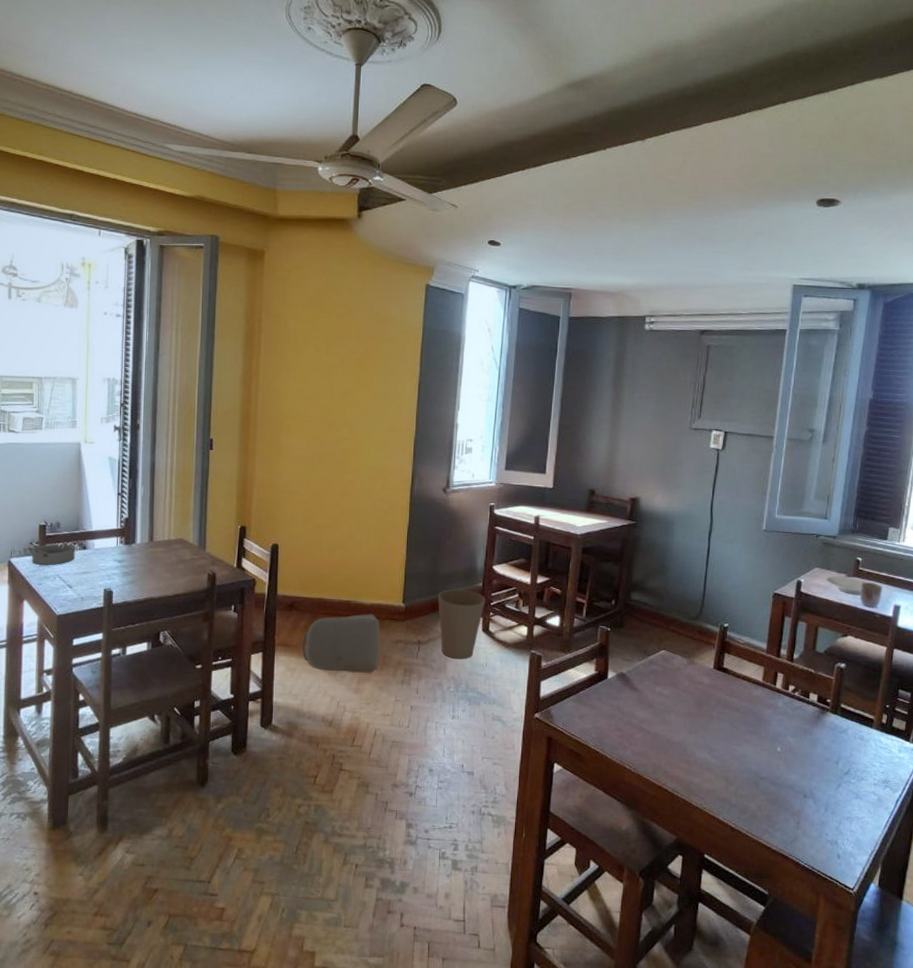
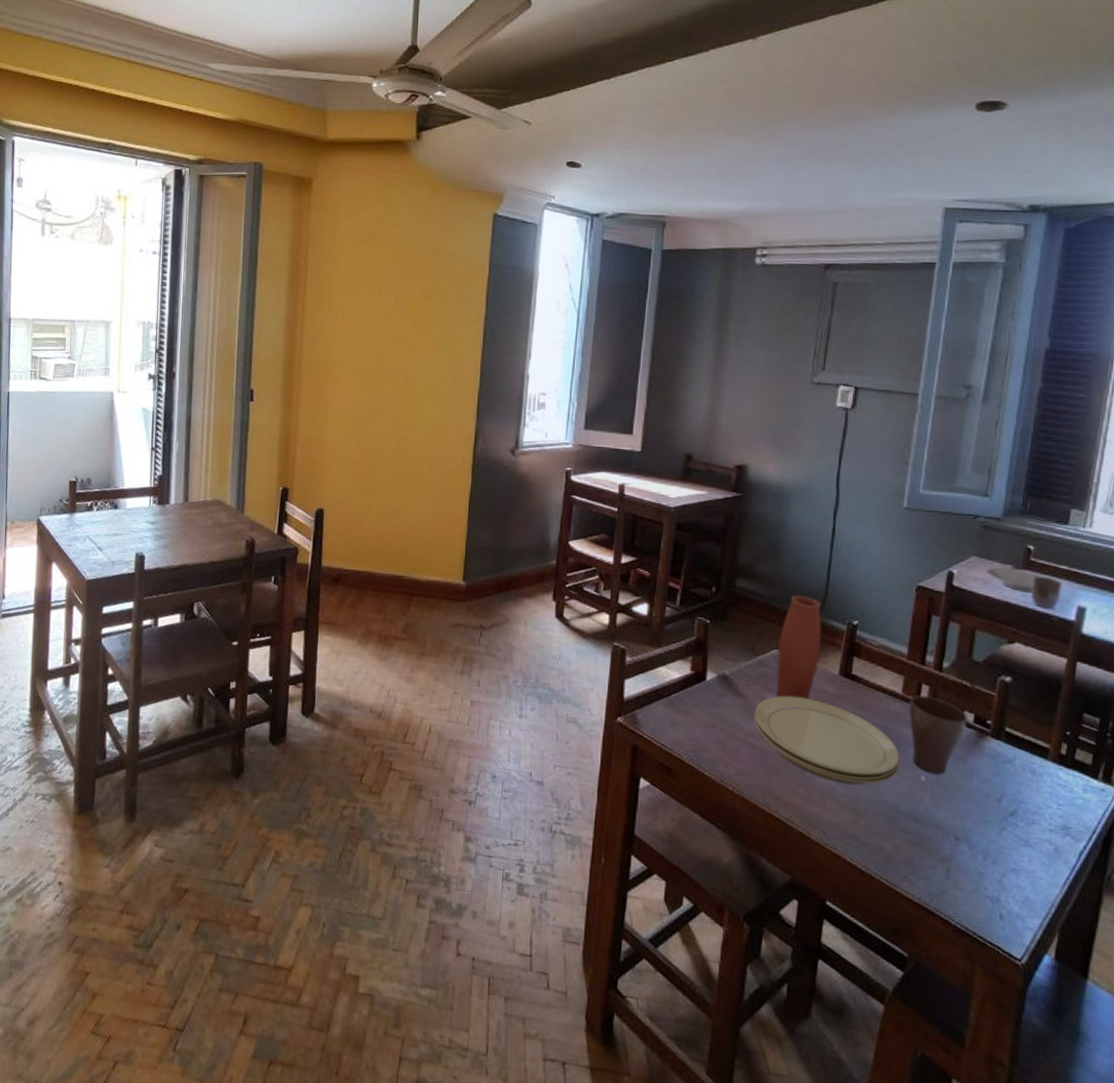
ashtray: present [27,543,76,565] -> none [57,501,107,525]
backpack: present [301,614,380,673] -> none [348,592,437,660]
trash bin: present [438,589,485,660] -> none [504,567,559,650]
plate: none [646,688,760,758] -> present [754,695,899,785]
vase: none [664,604,699,690] -> present [776,595,822,700]
cup: none [768,682,813,745] -> present [909,695,968,775]

